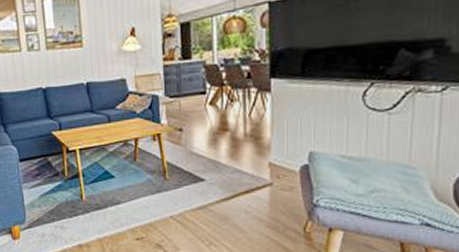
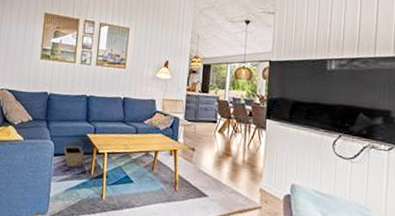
basket: none [28,140,53,172] -> present [63,139,84,168]

